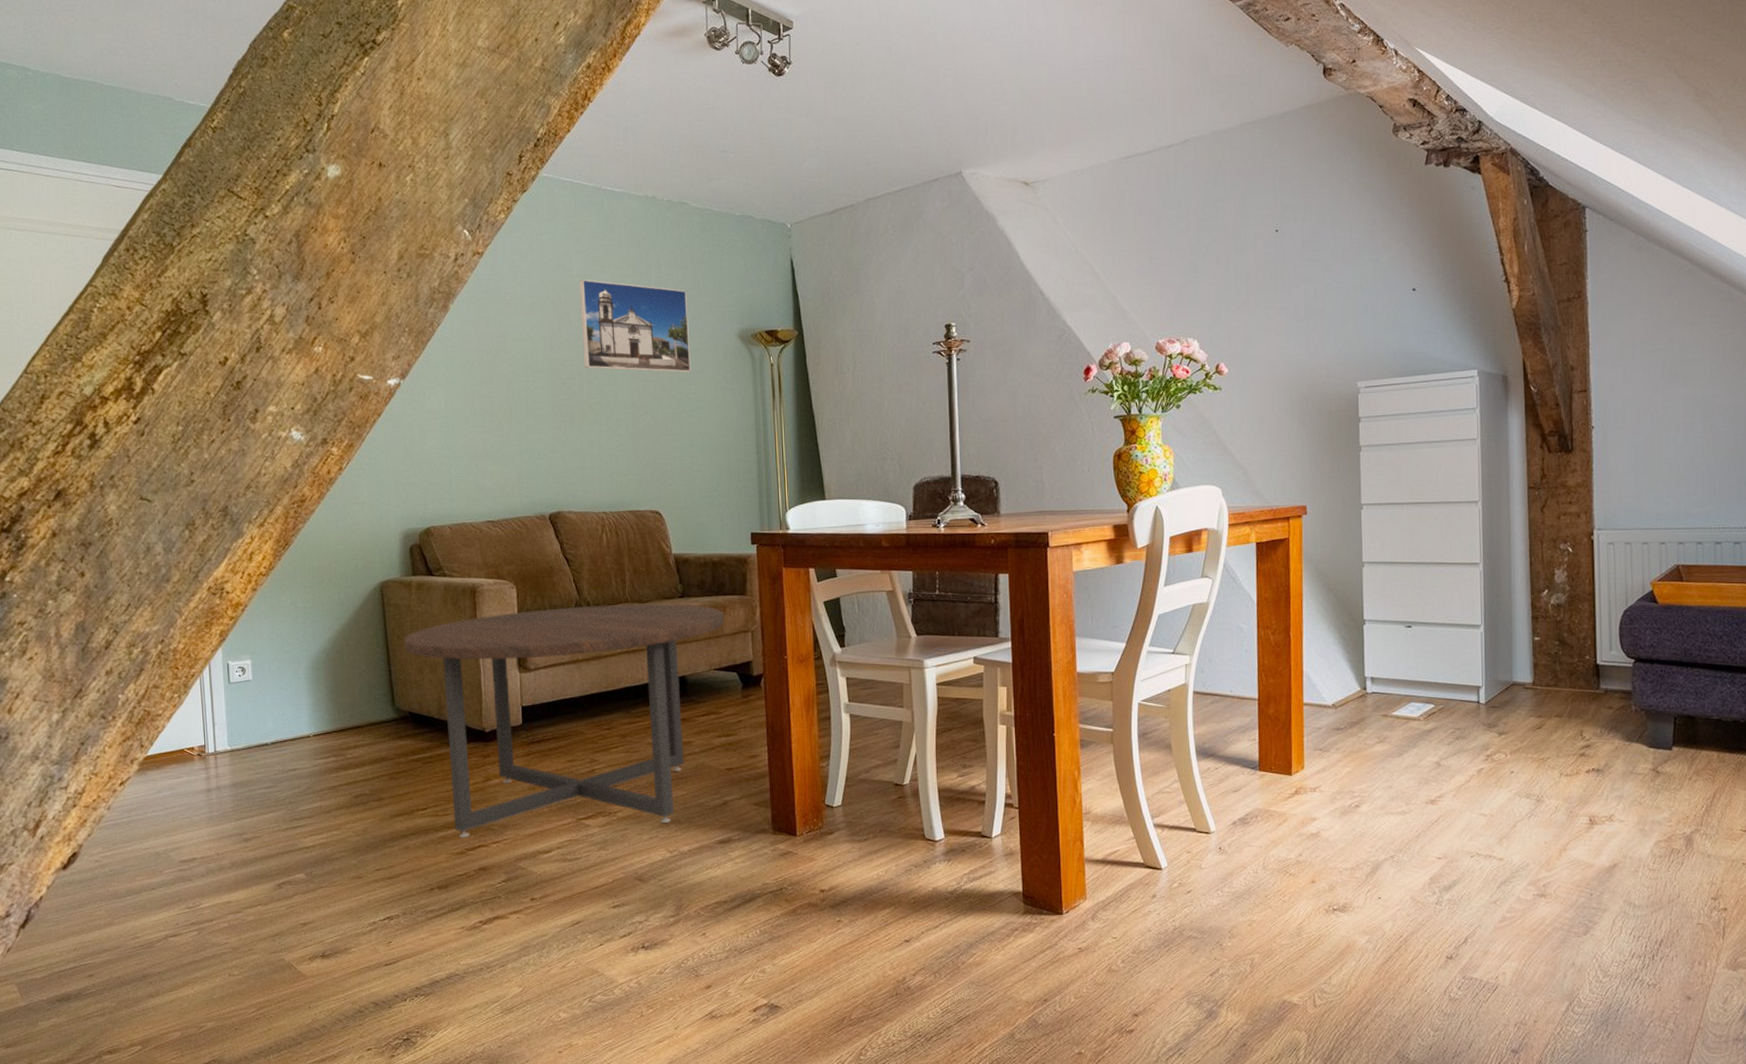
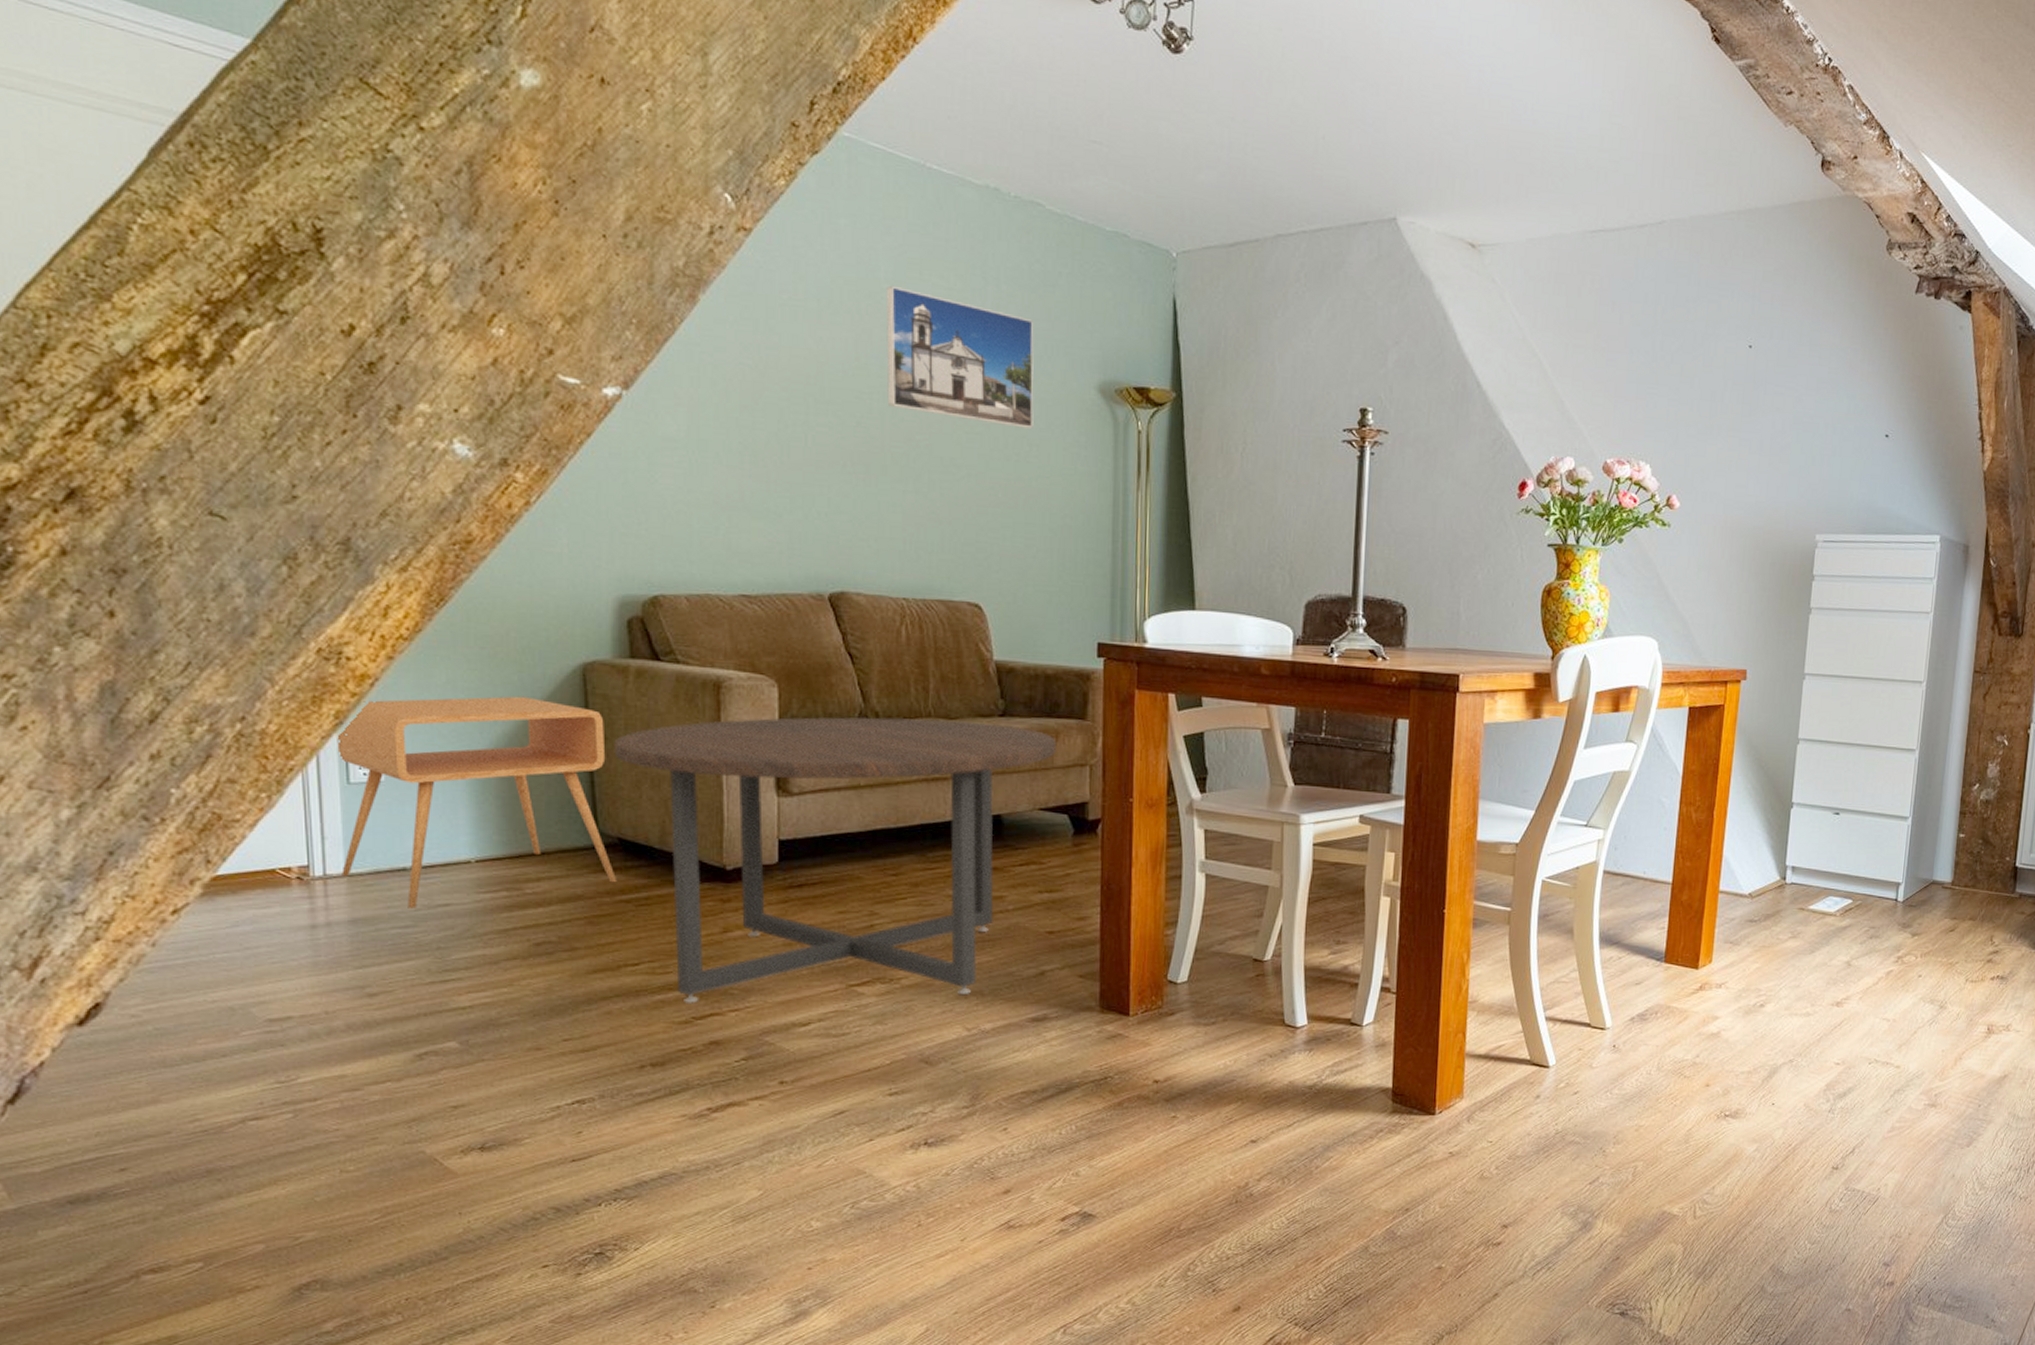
side table: none [221,610,410,774] -> present [337,696,617,909]

